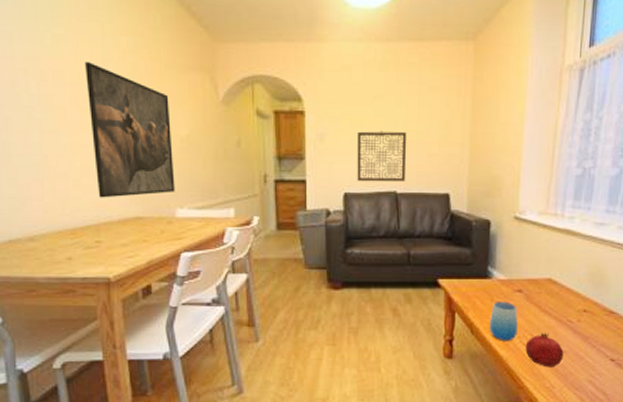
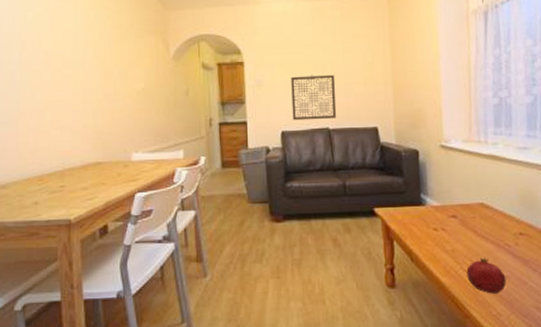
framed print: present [85,62,175,198] -> none [59,33,131,147]
cup: present [489,301,518,341] -> none [428,227,457,268]

